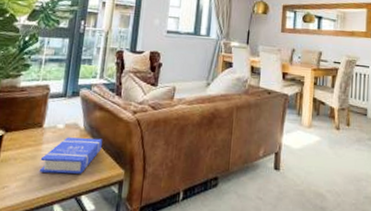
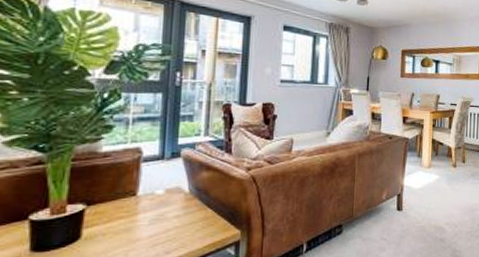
book: present [40,137,103,174] -> none [137,200,214,245]

